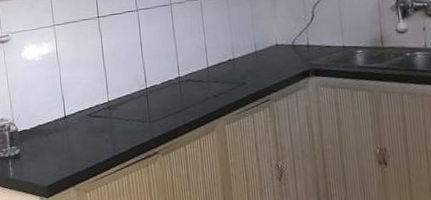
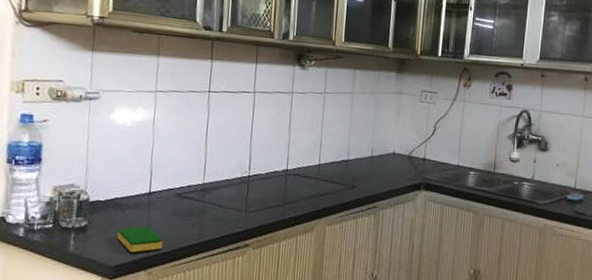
dish sponge: none [45,147,84,172] -> present [117,226,163,253]

